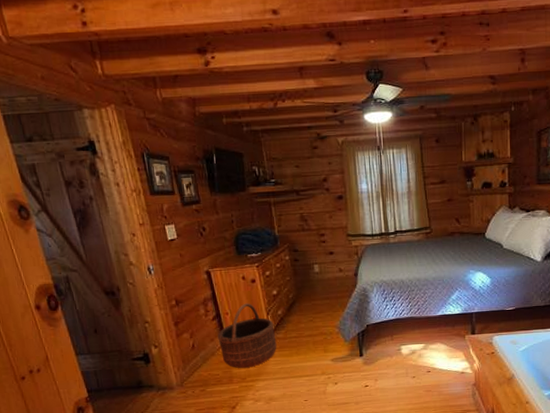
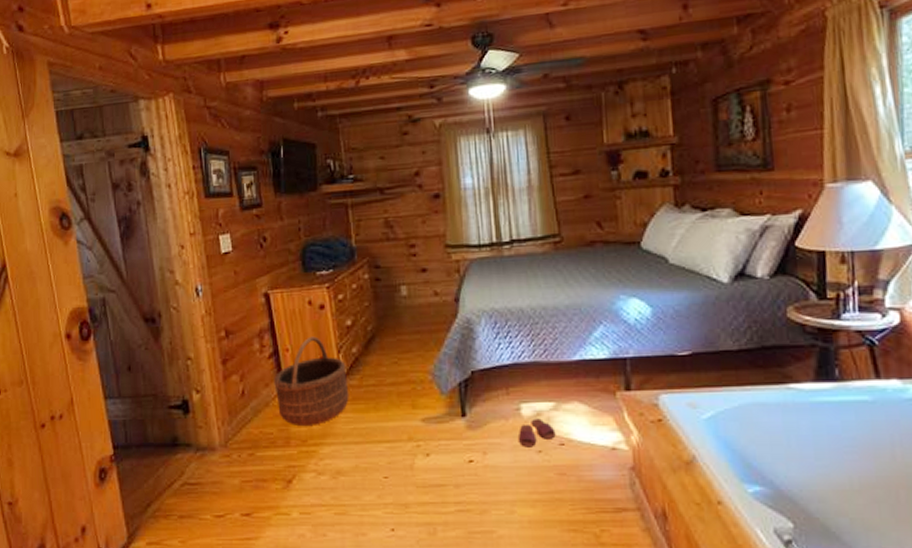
slippers: none [400,355,425,375] -> present [519,418,556,448]

